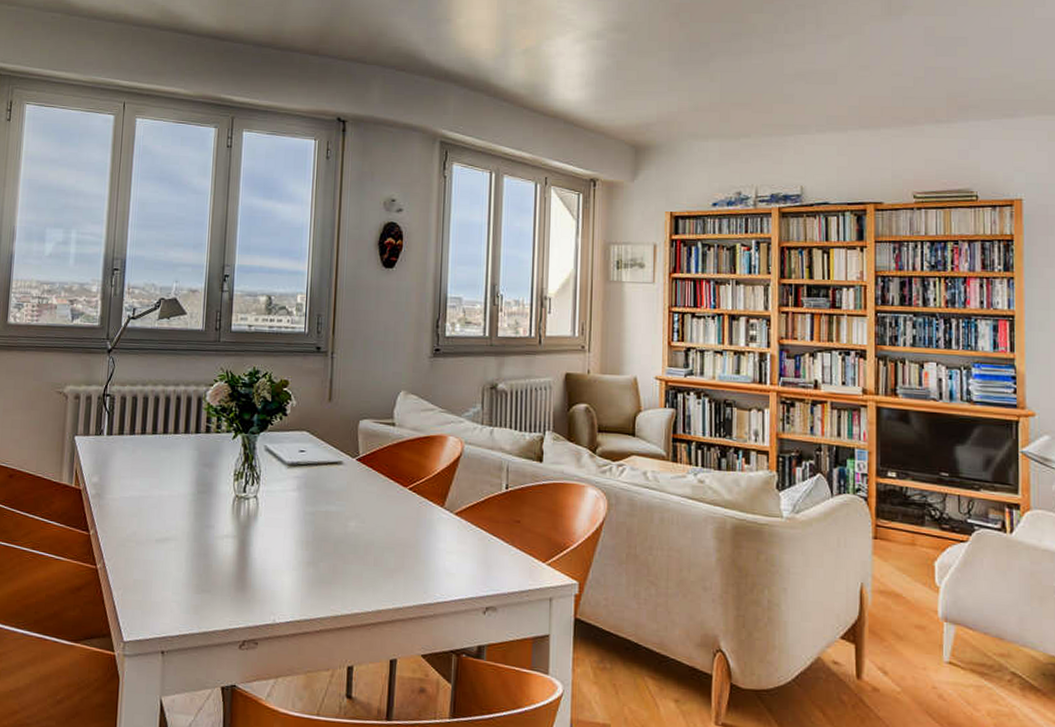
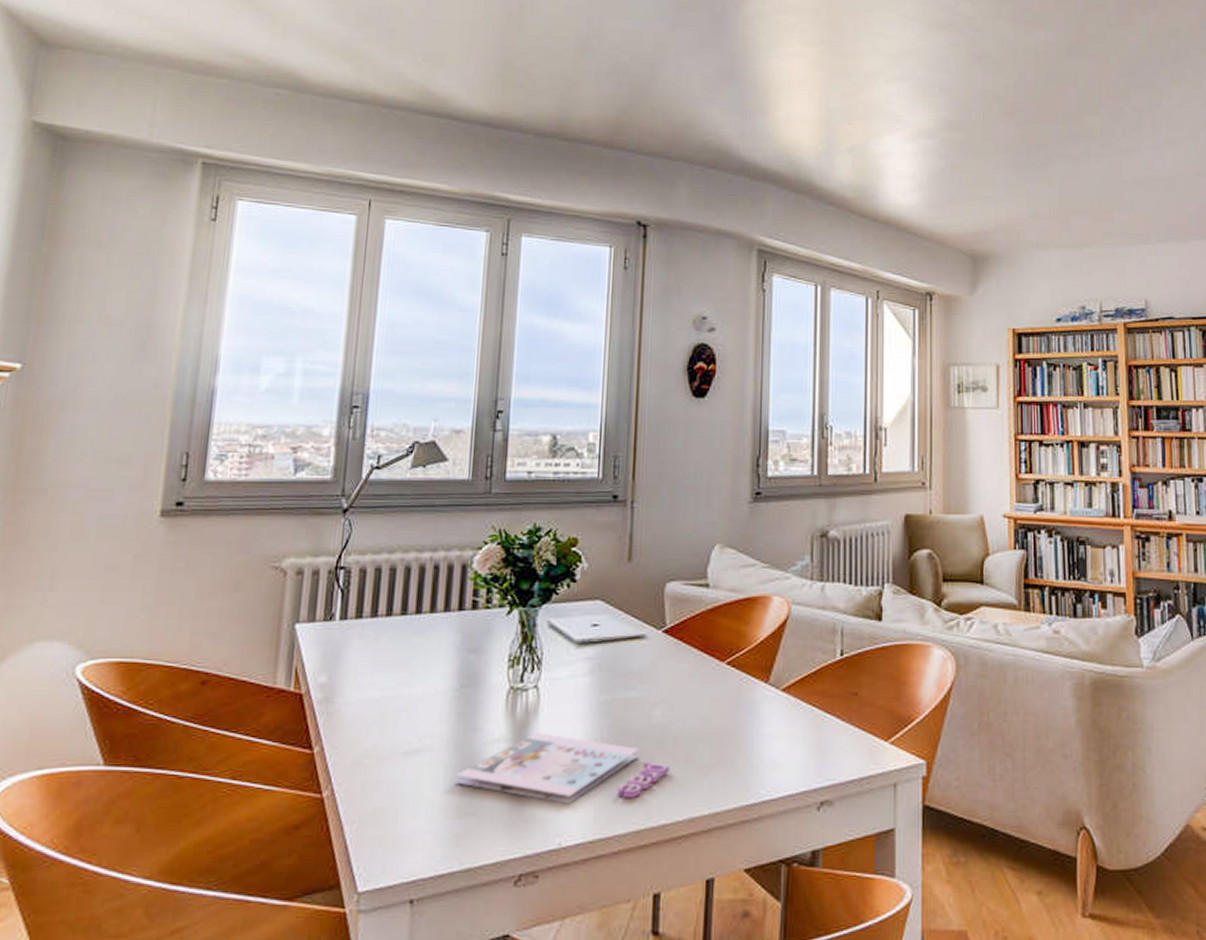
magazine: none [194,533,362,591] -> present [455,733,670,805]

